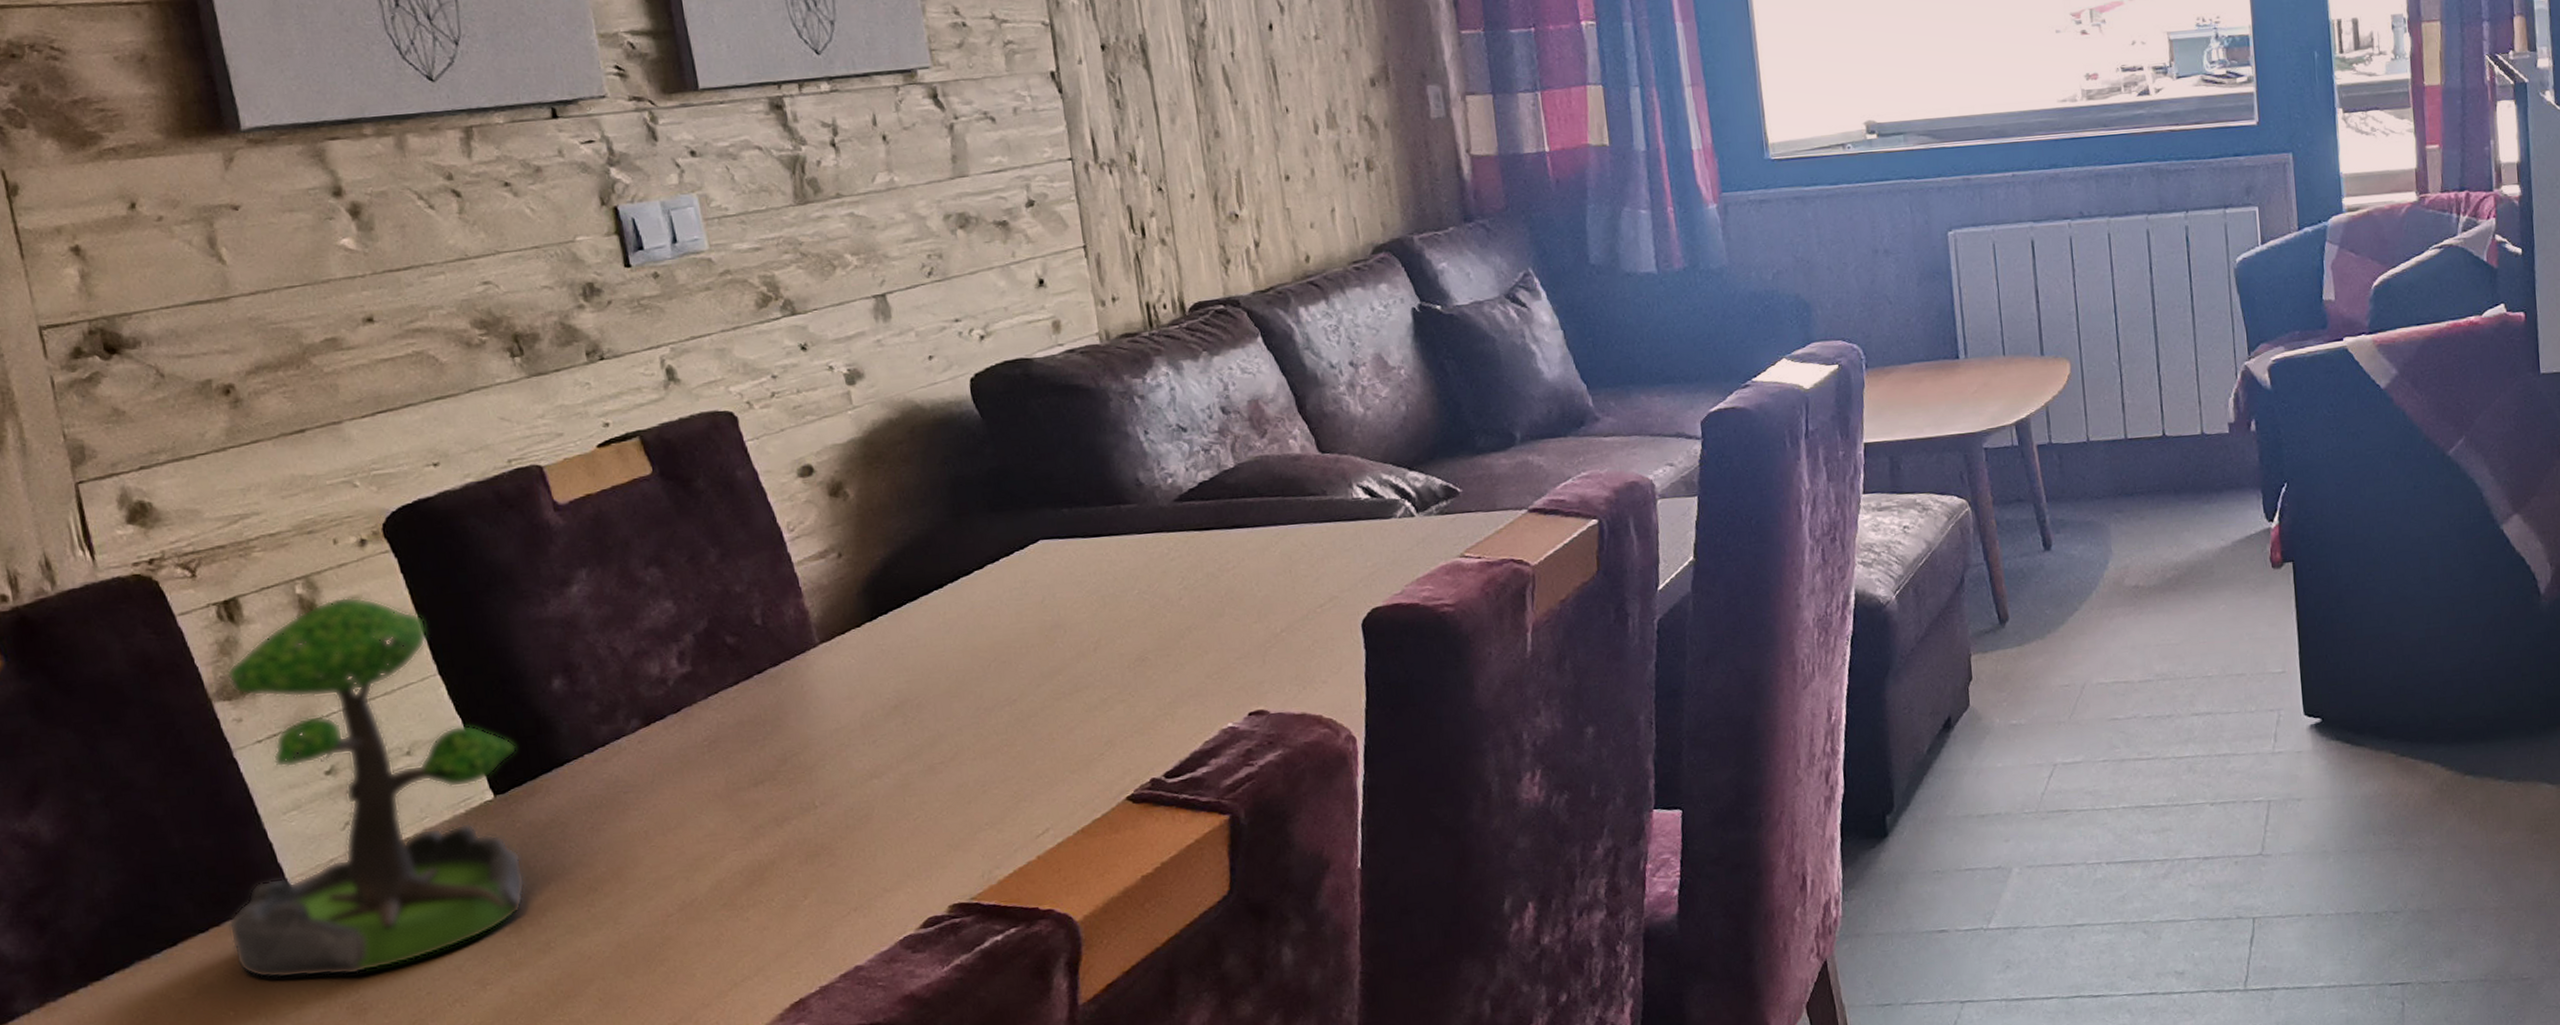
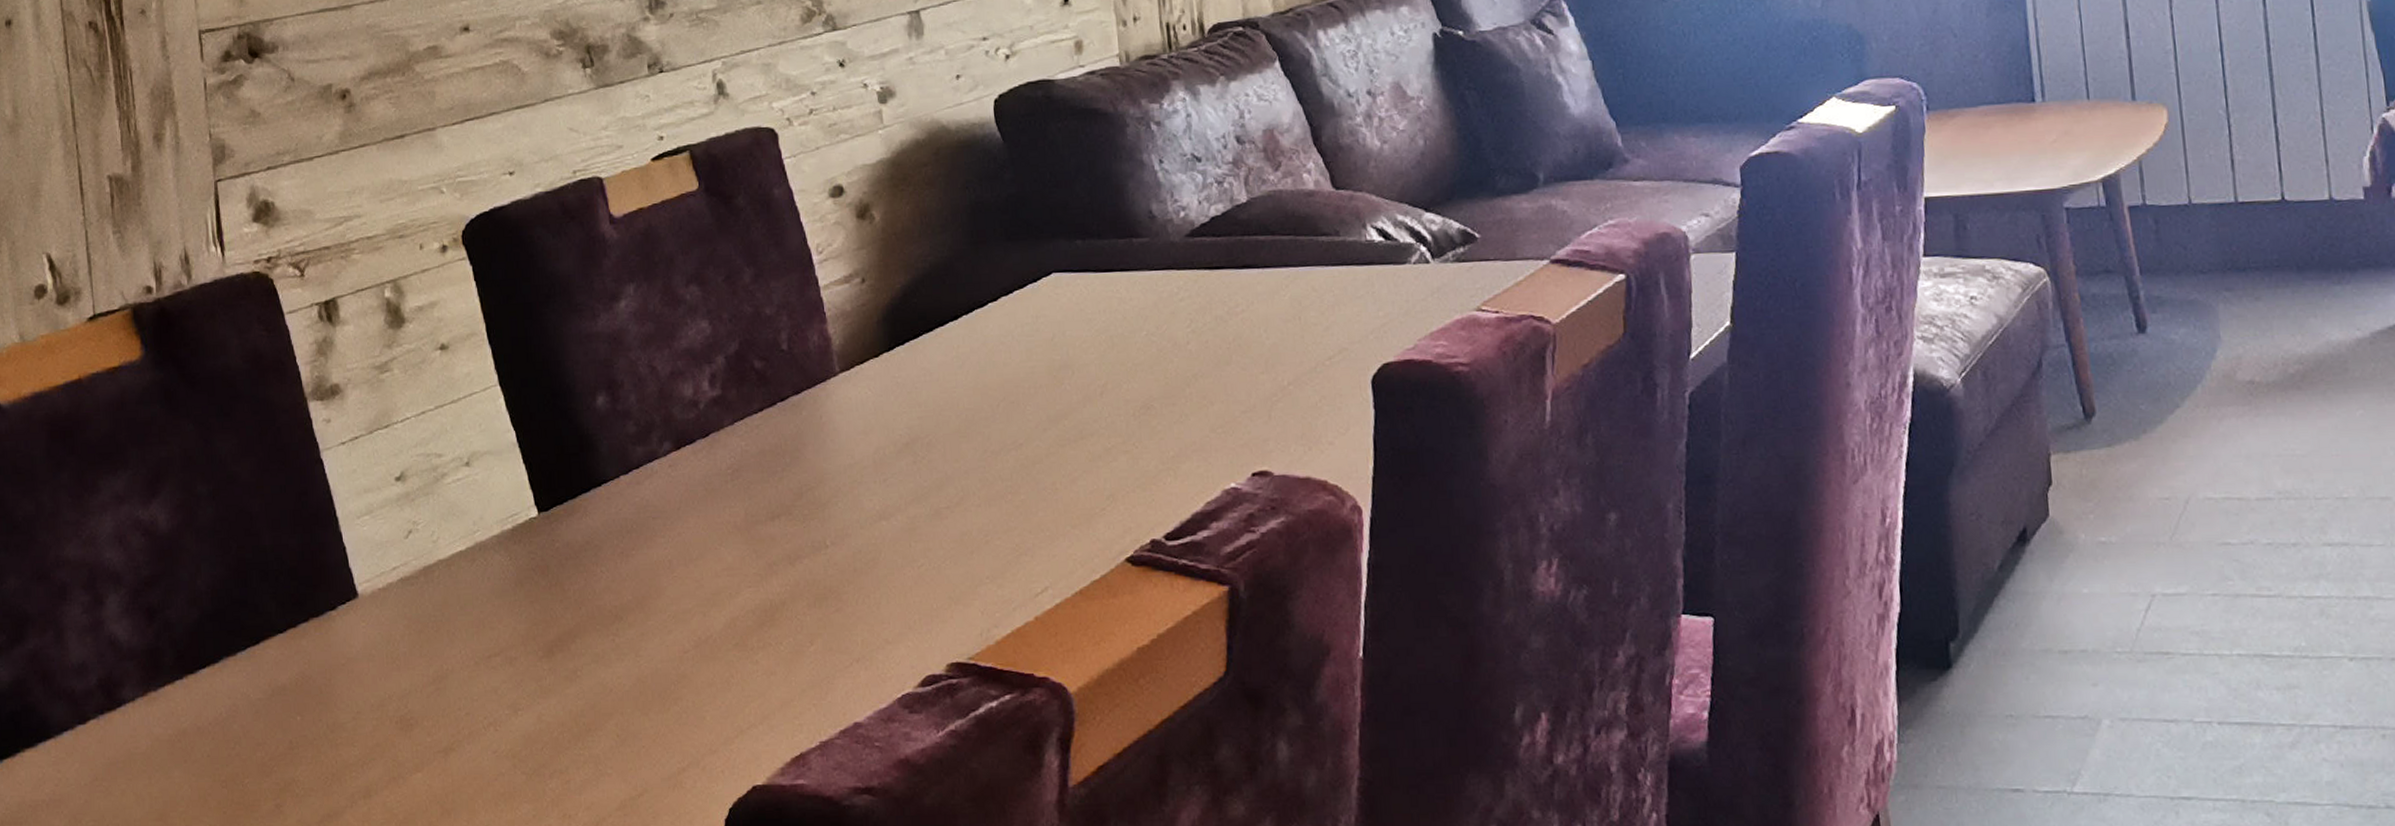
plant: present [226,596,526,979] -> none [303,302,562,689]

